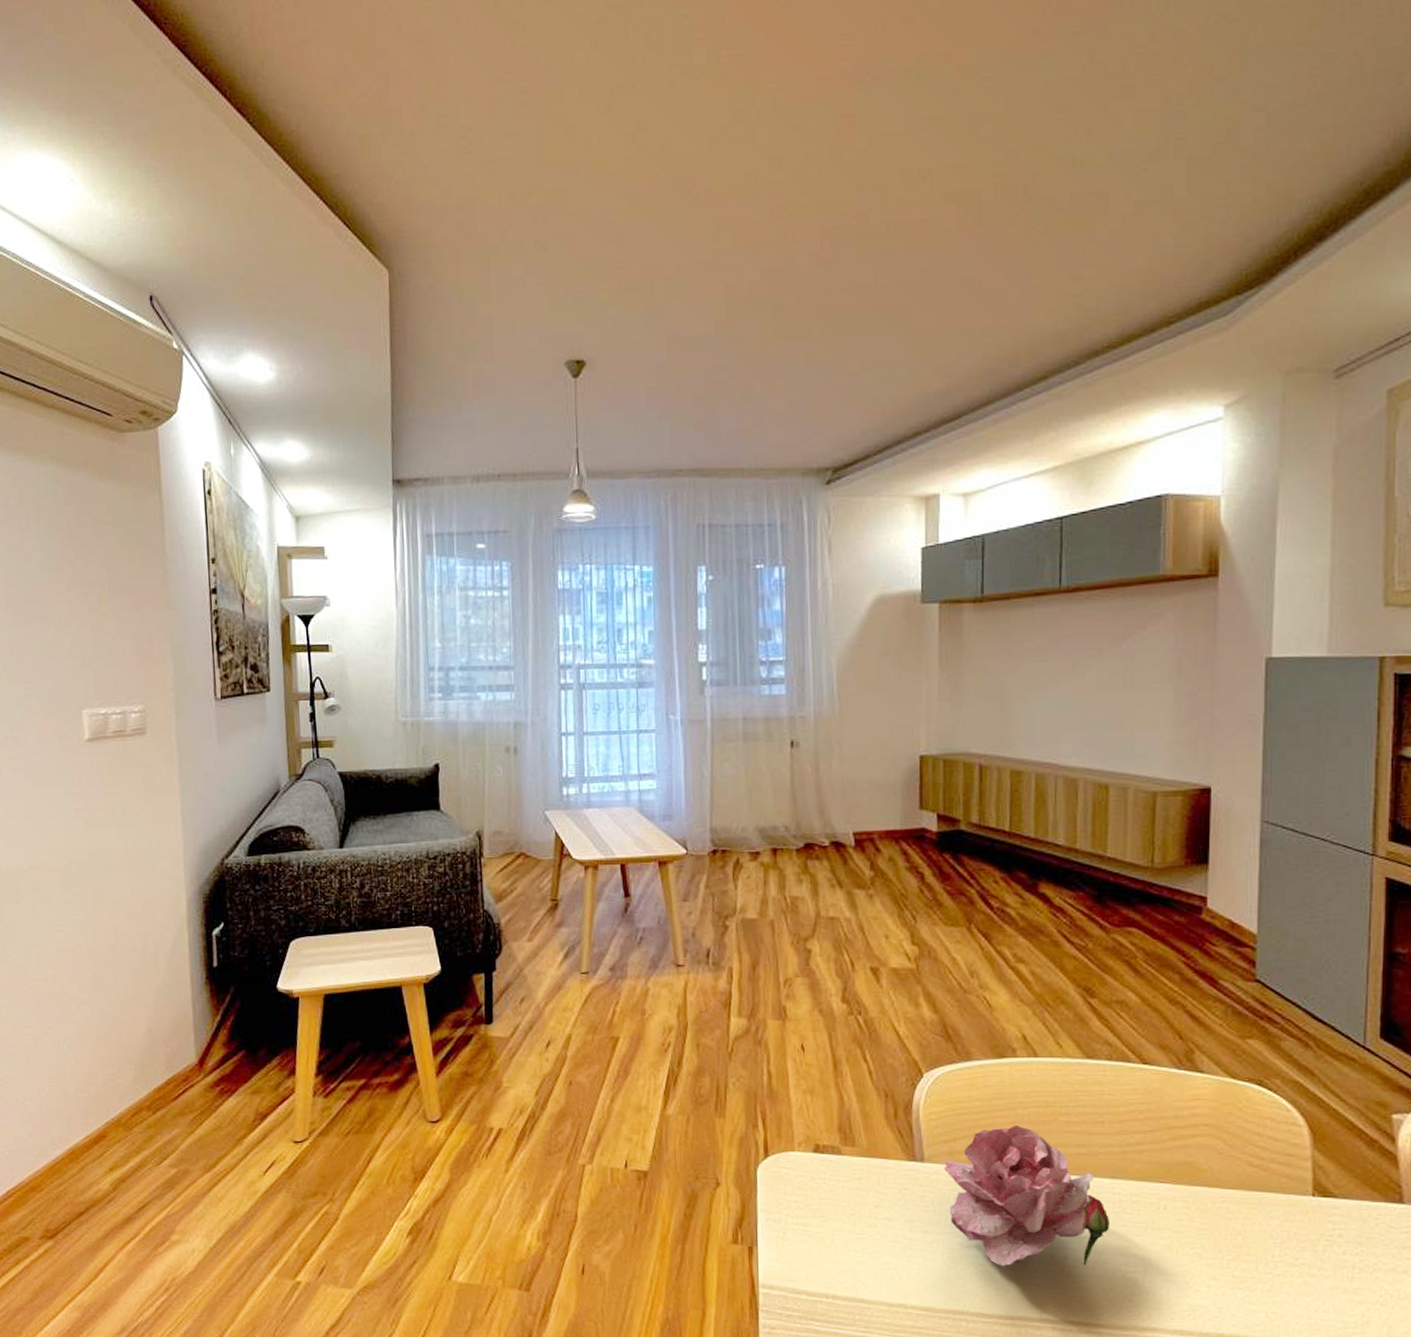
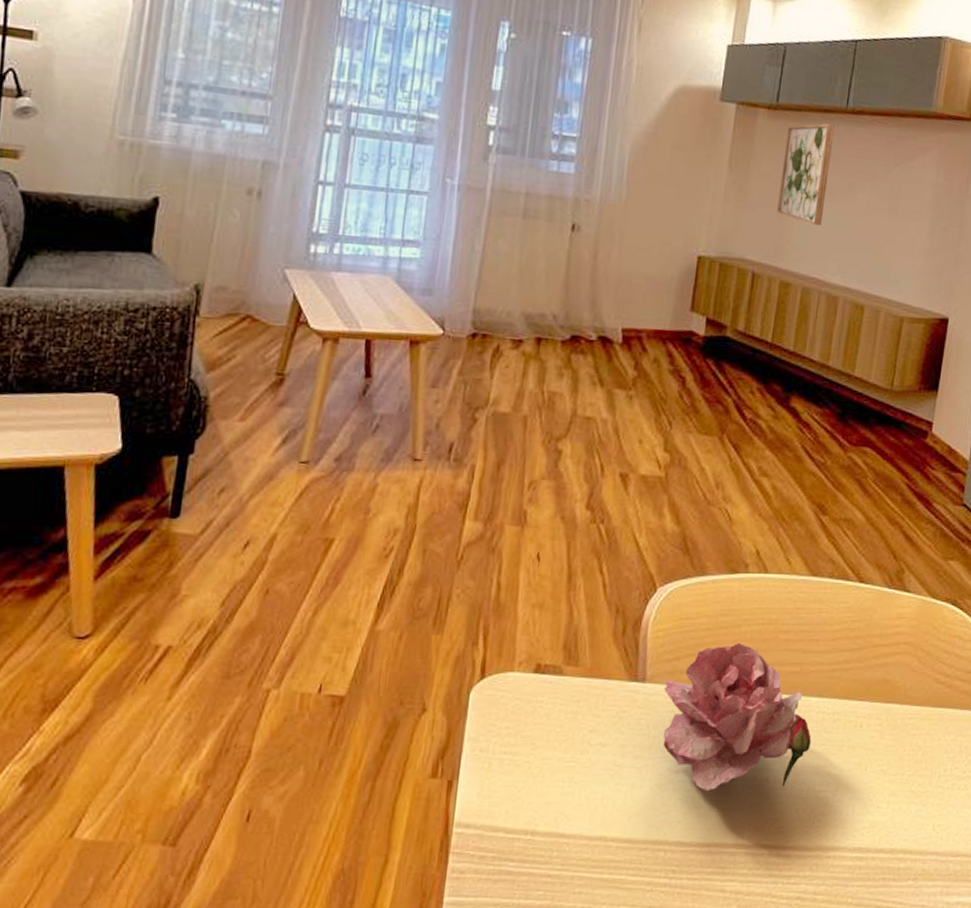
wall art: none [996,607,1049,710] -> present [777,123,835,225]

